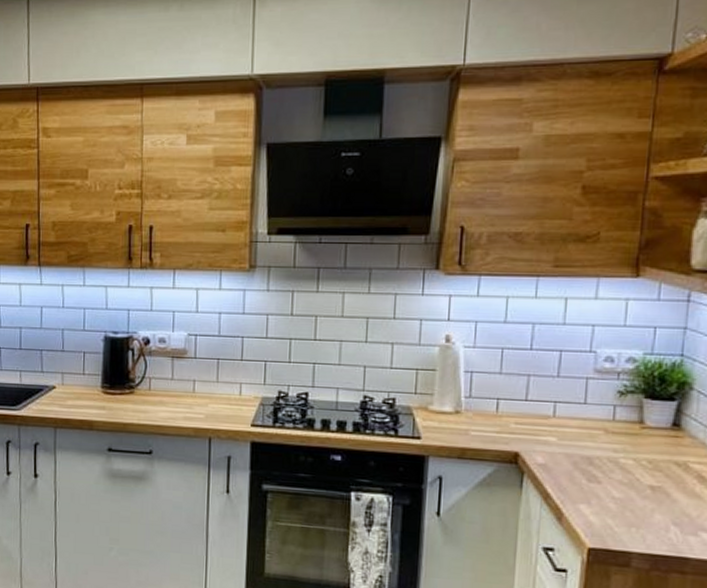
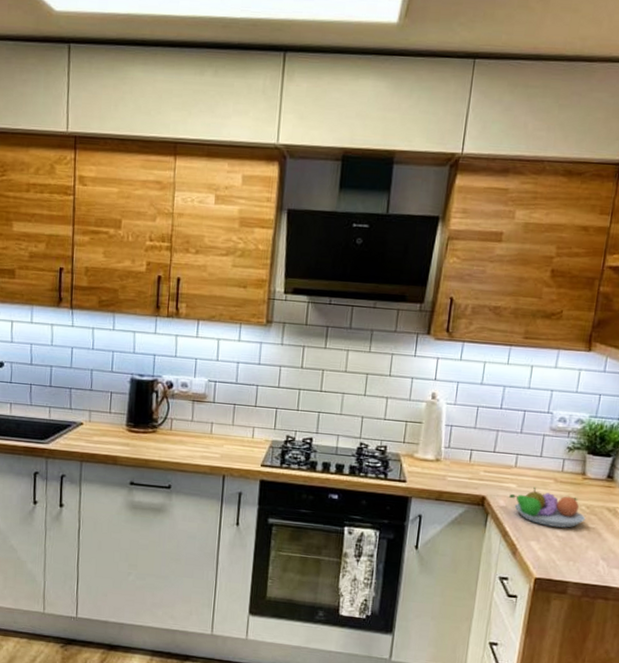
fruit bowl: none [549,439,648,488] -> present [509,486,586,528]

